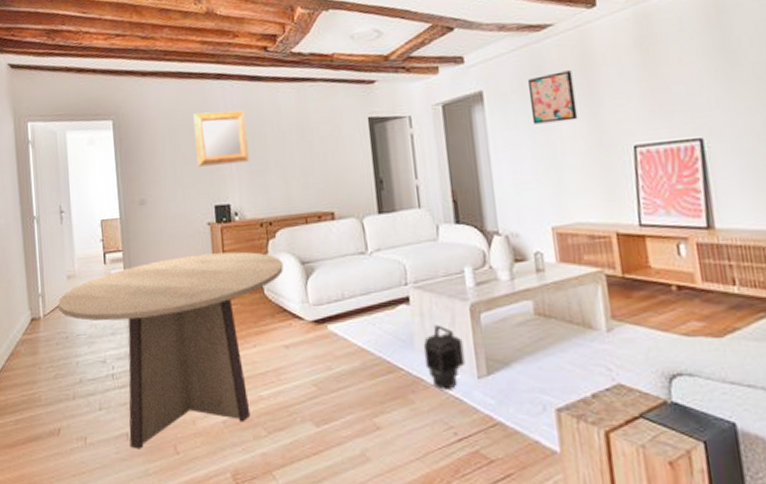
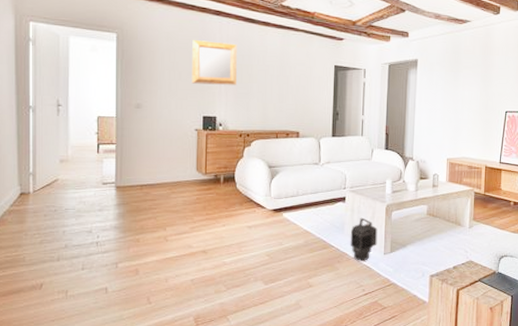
dining table: present [58,251,284,449] -> none [49,153,254,300]
wall art: present [528,70,578,125] -> none [447,54,477,89]

